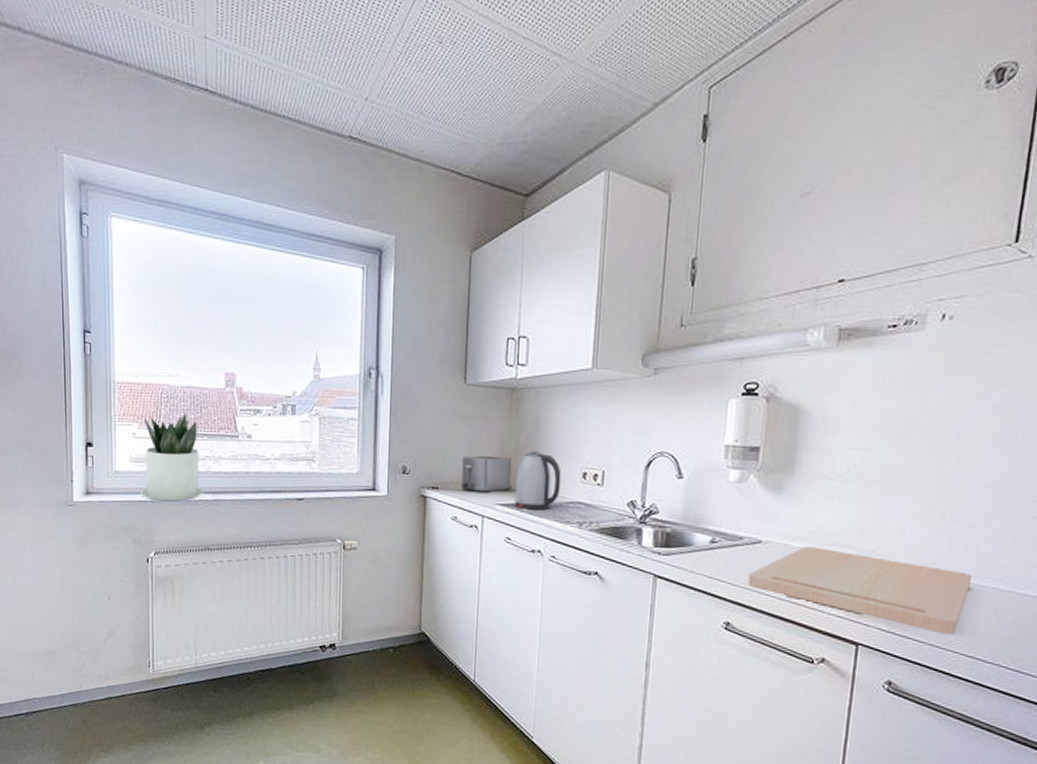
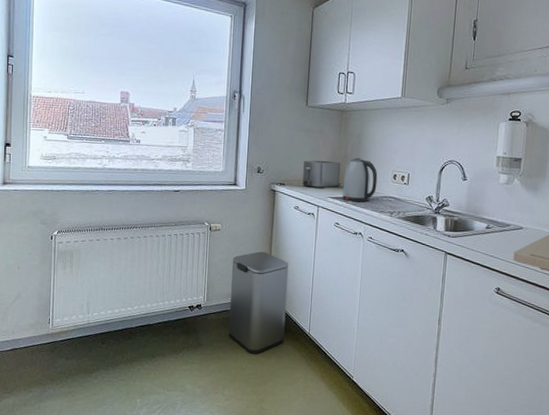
planter: present [139,413,205,502] -> none [47,122,101,192]
pedal bin: none [370,575,446,707] -> present [228,251,289,354]

